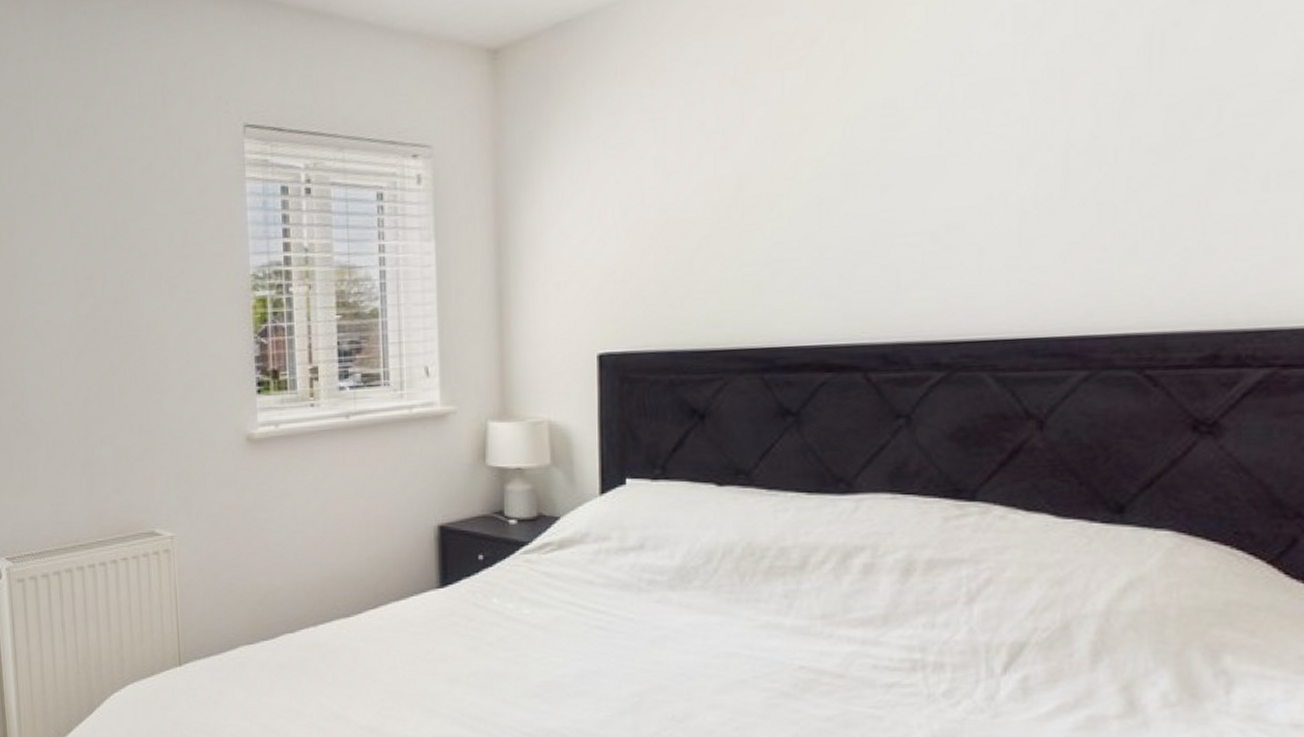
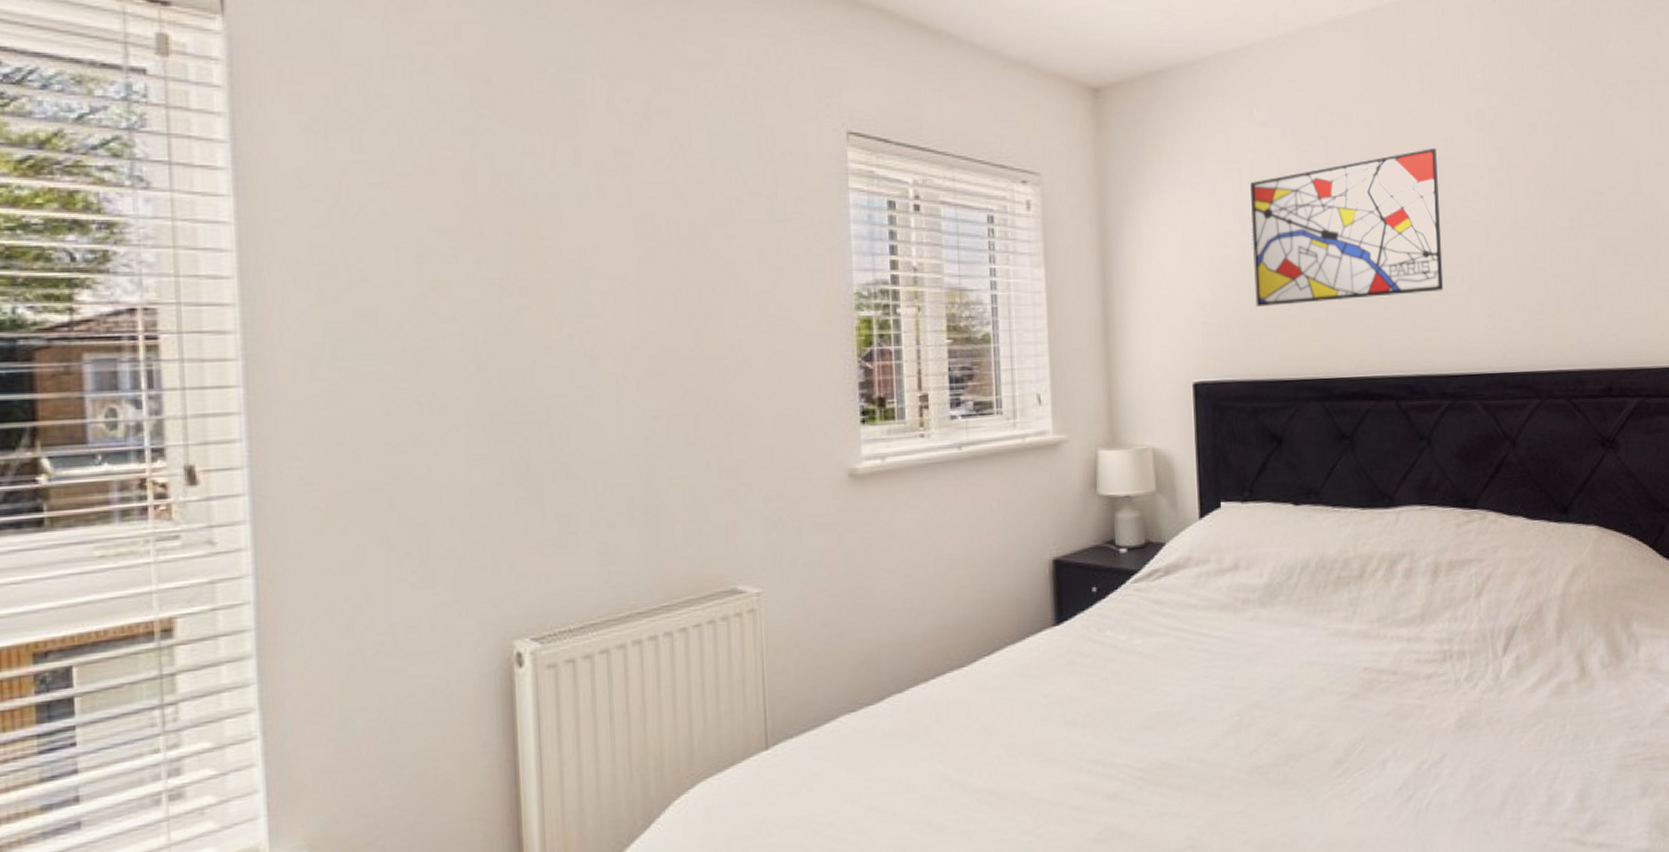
wall art: none [676,63,946,270] -> present [1250,147,1444,307]

